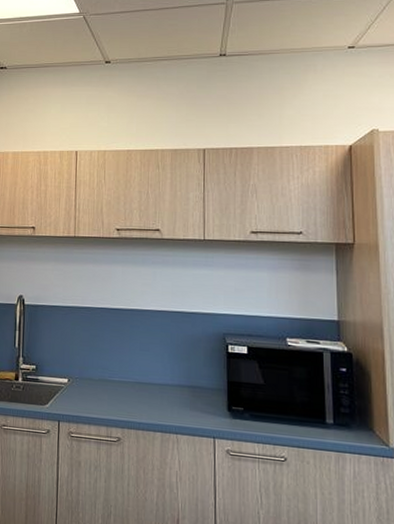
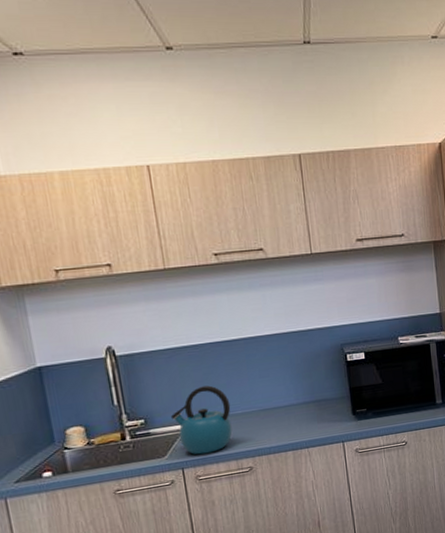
kettle: none [57,346,110,413] -> present [170,385,233,455]

